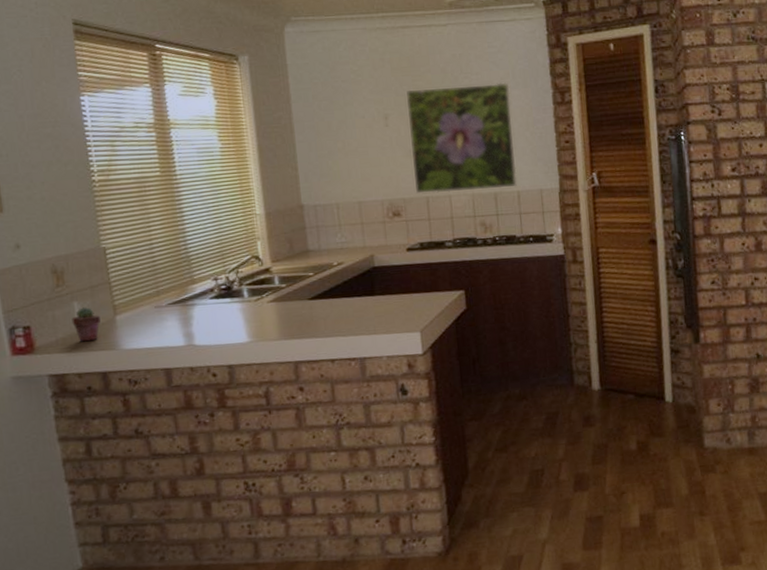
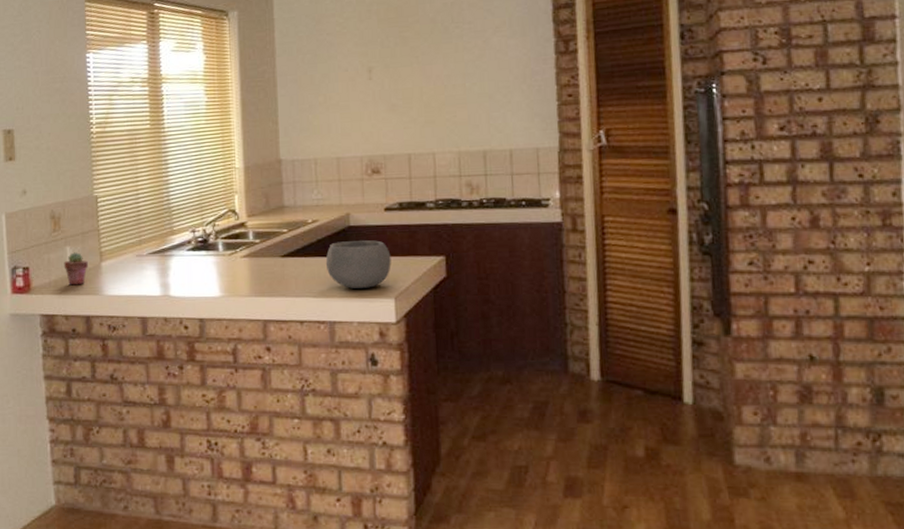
bowl: none [352,279,416,326] -> present [325,240,391,288]
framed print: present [406,82,517,194] -> none [393,31,510,150]

